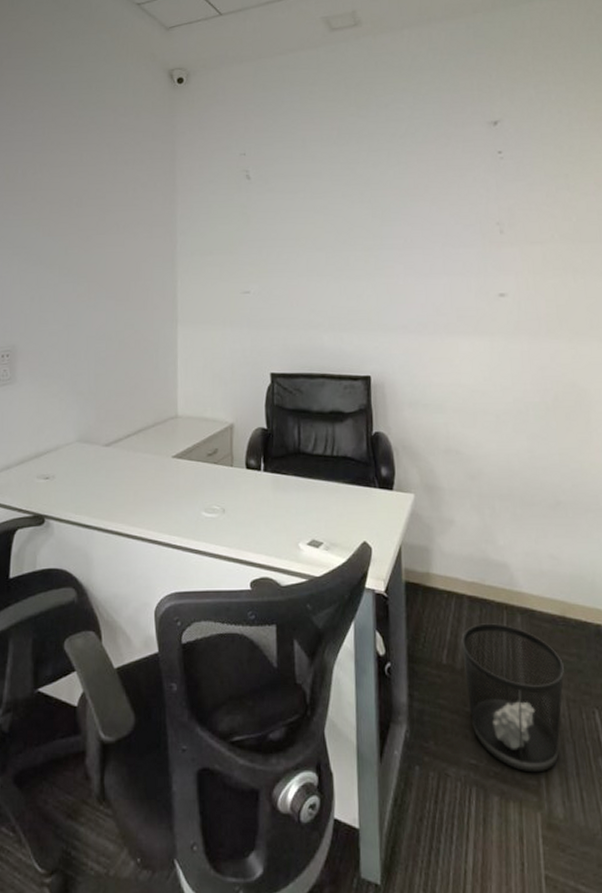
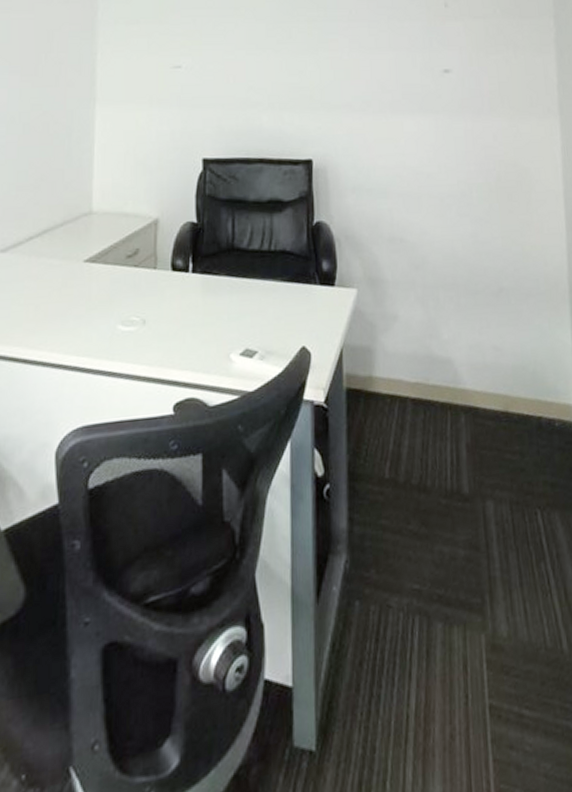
waste bin: present [461,623,564,773] -> none [405,426,507,590]

